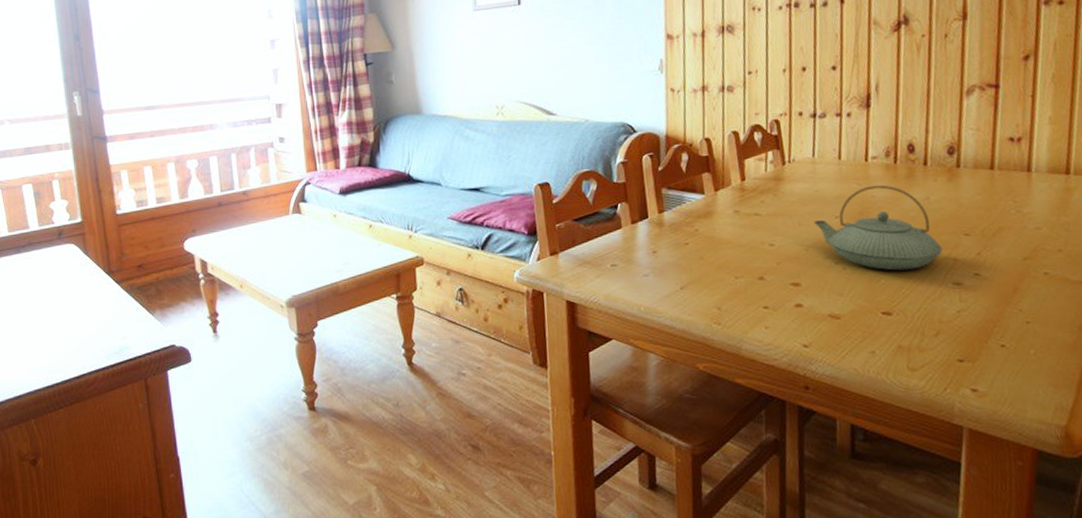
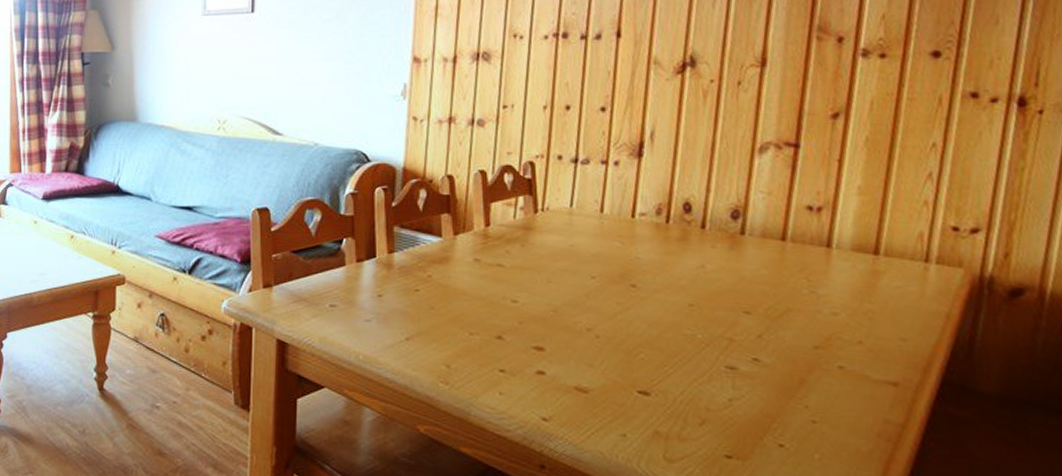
teapot: present [813,185,943,271] -> none [565,245,717,346]

